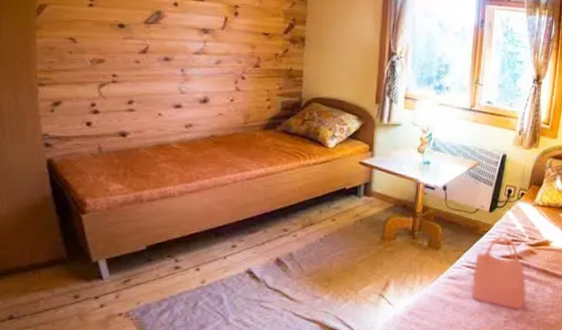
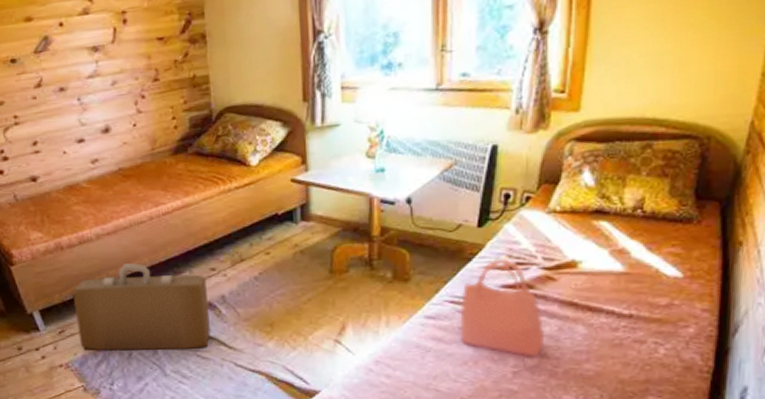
suitcase: none [144,220,278,301] -> present [73,263,212,352]

